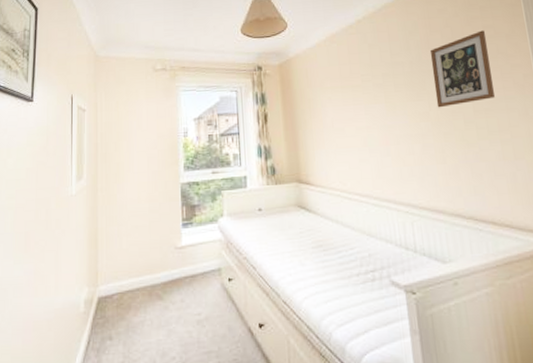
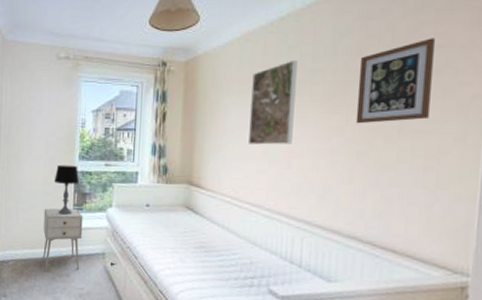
nightstand: none [150,223,195,301] -> present [43,208,83,272]
table lamp: none [160,177,186,232] -> present [55,164,79,215]
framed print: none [342,57,387,136] -> present [248,61,298,145]

